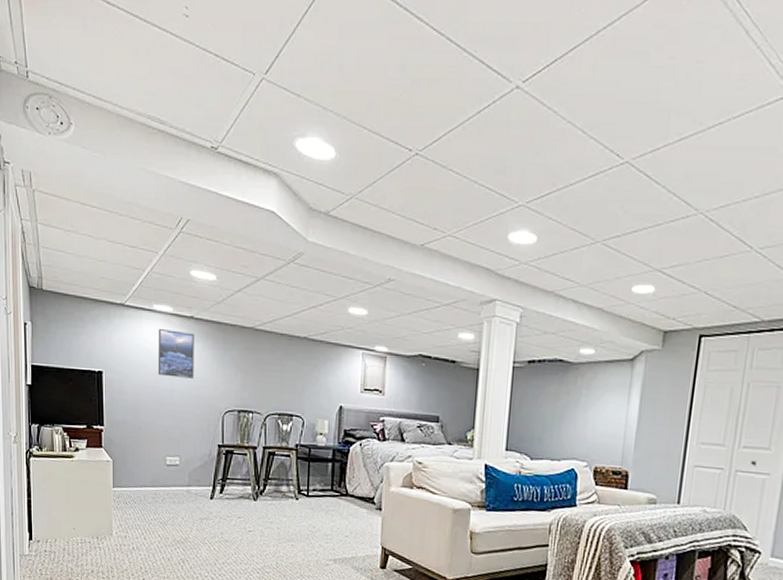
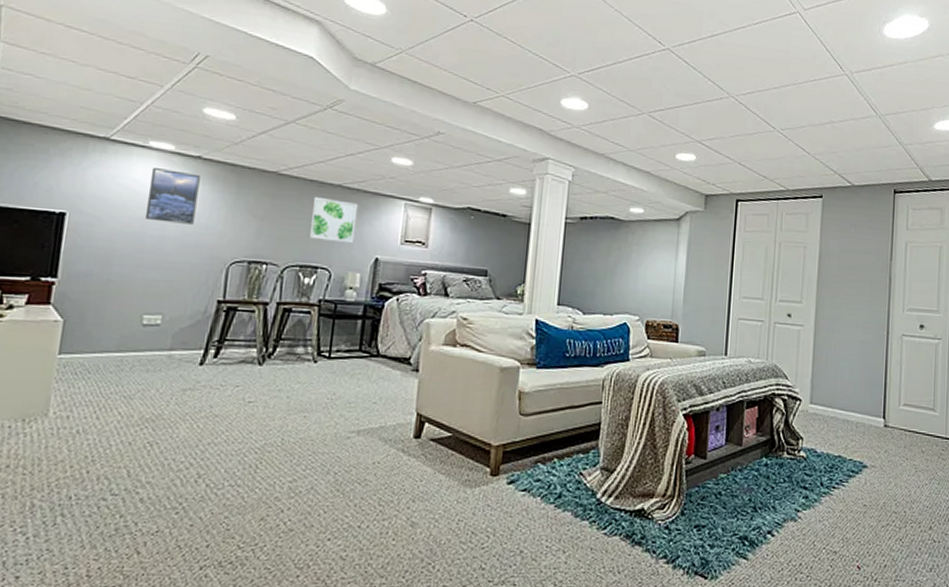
wall art: none [283,349,323,393] -> present [308,196,359,244]

